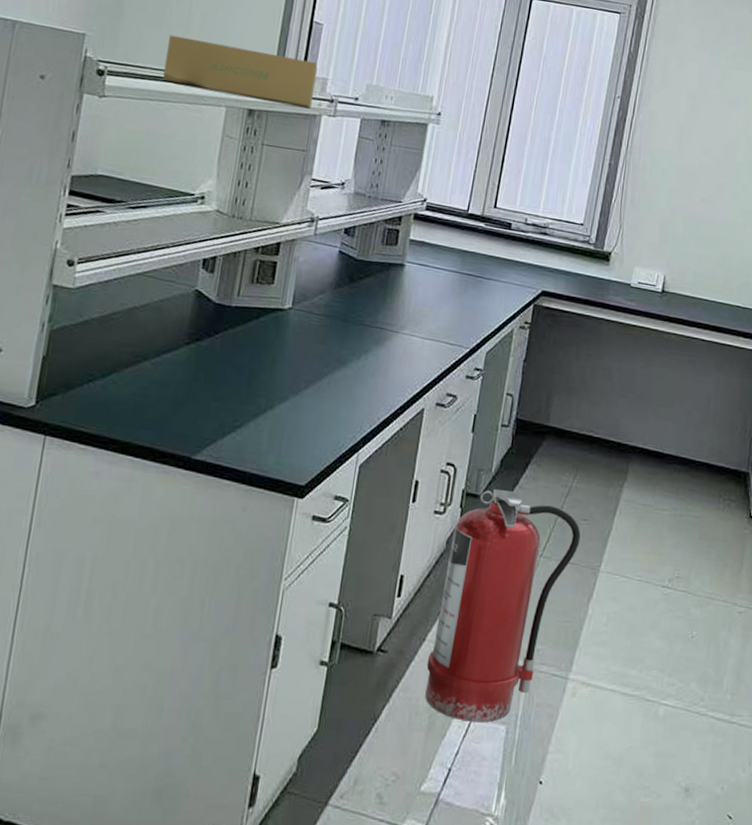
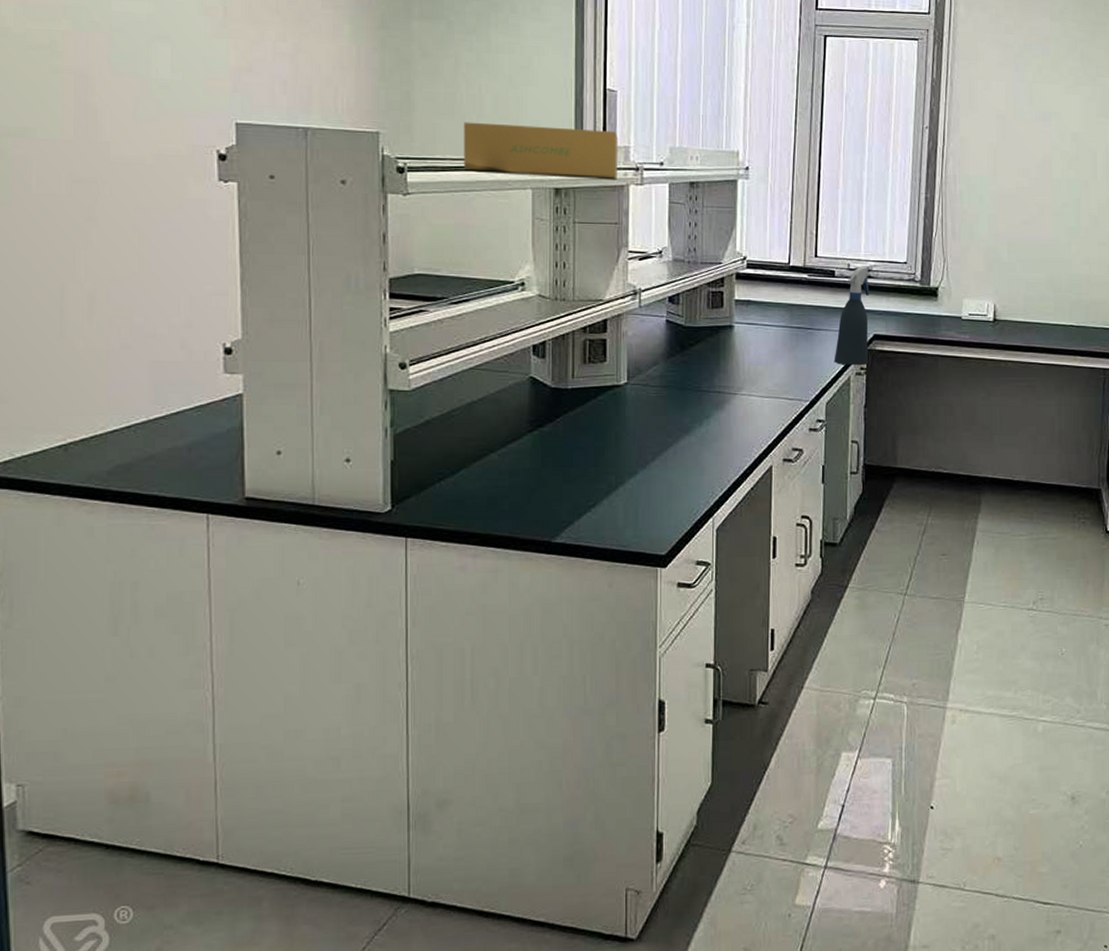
fire extinguisher: present [425,488,581,723] -> none [808,535,942,760]
spray bottle: none [499,222,546,320] -> present [834,266,870,366]

